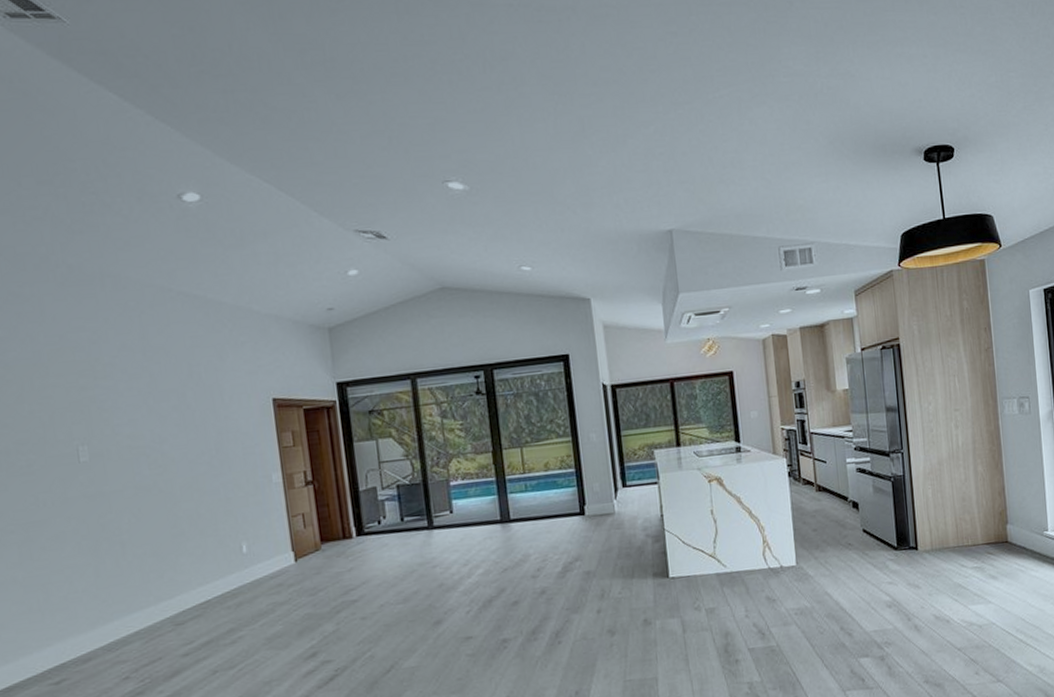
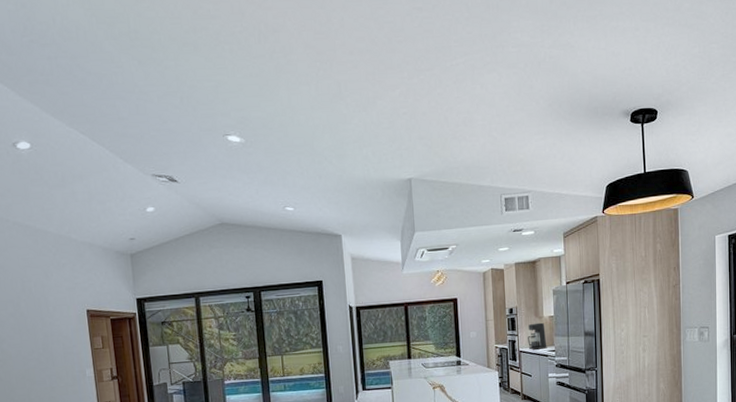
coffee maker: none [819,397,843,431] -> present [528,322,547,350]

